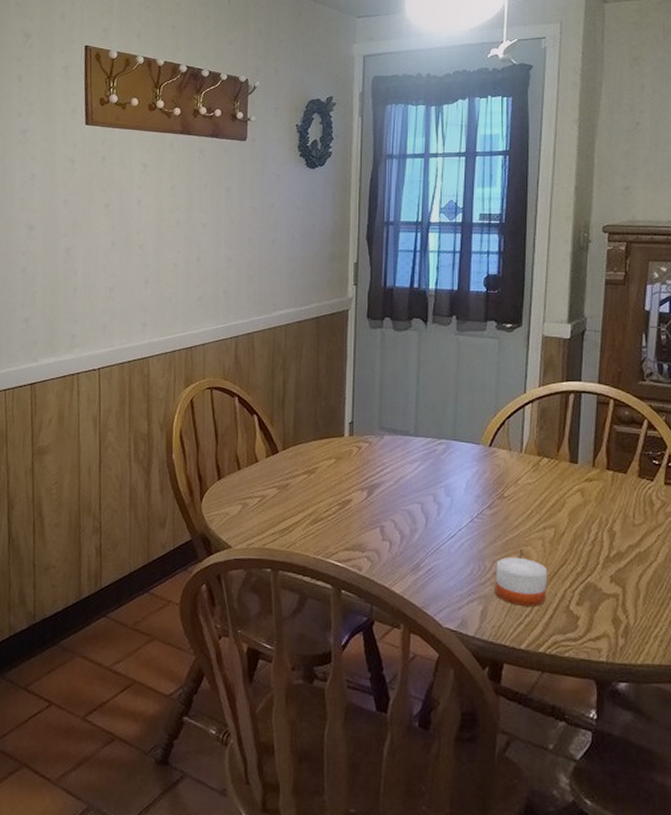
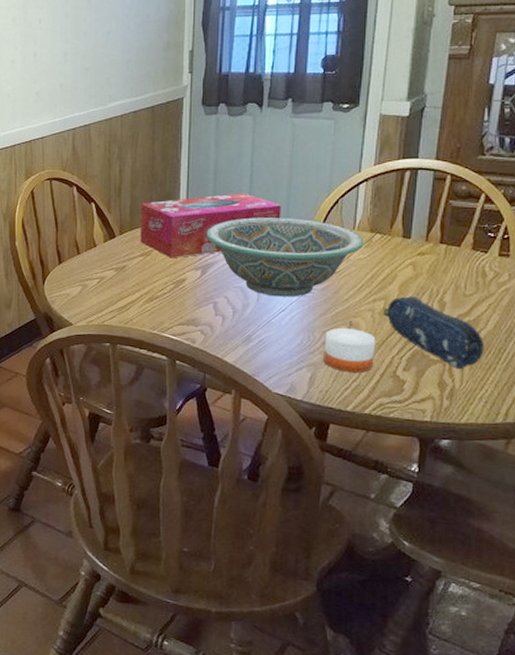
tissue box: none [304,410,448,477] -> present [140,193,281,258]
decorative bowl: none [372,436,532,523] -> present [206,217,364,297]
pencil case: none [553,524,656,604] -> present [382,296,484,369]

